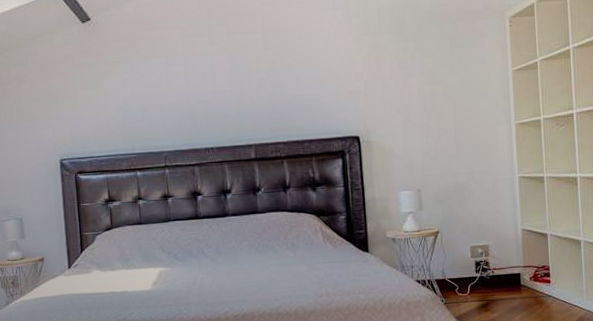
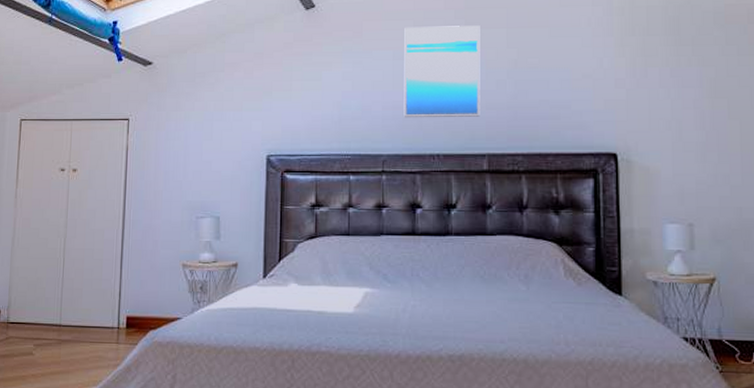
wall art: none [174,31,246,118] -> present [404,25,480,118]

